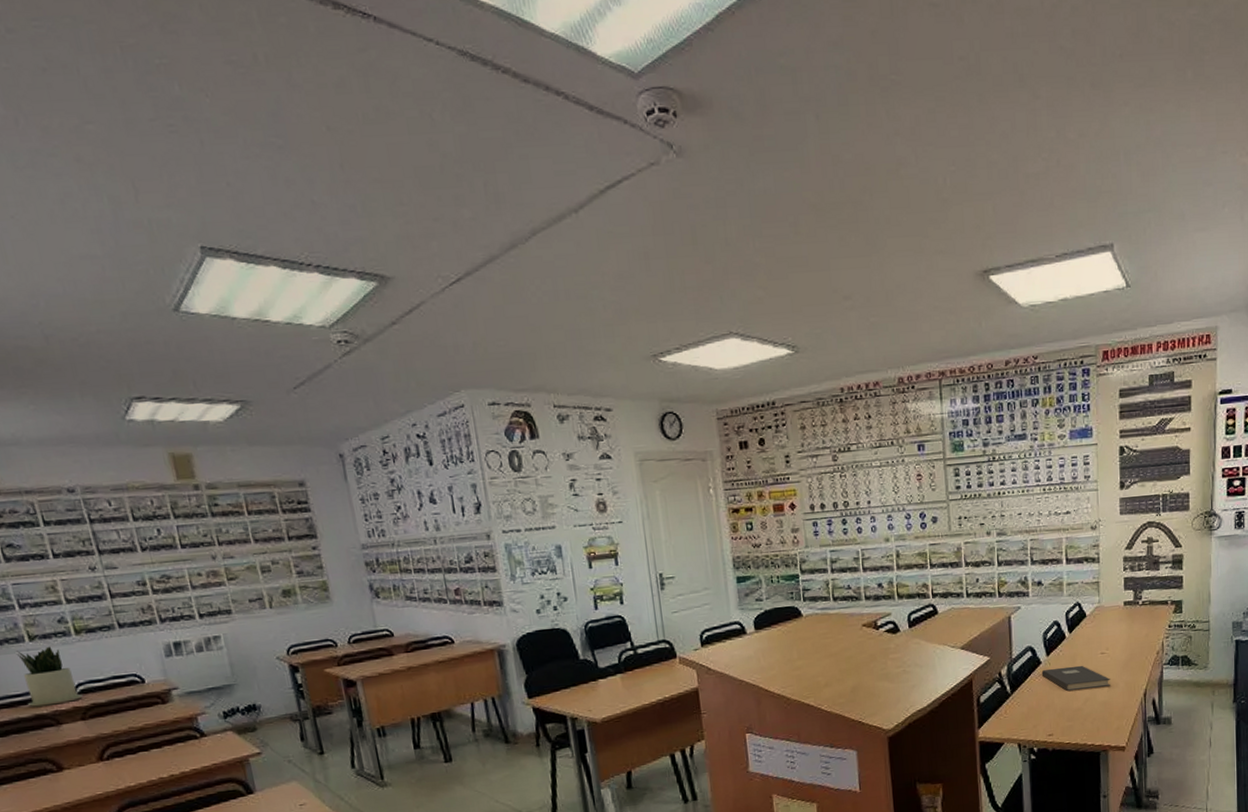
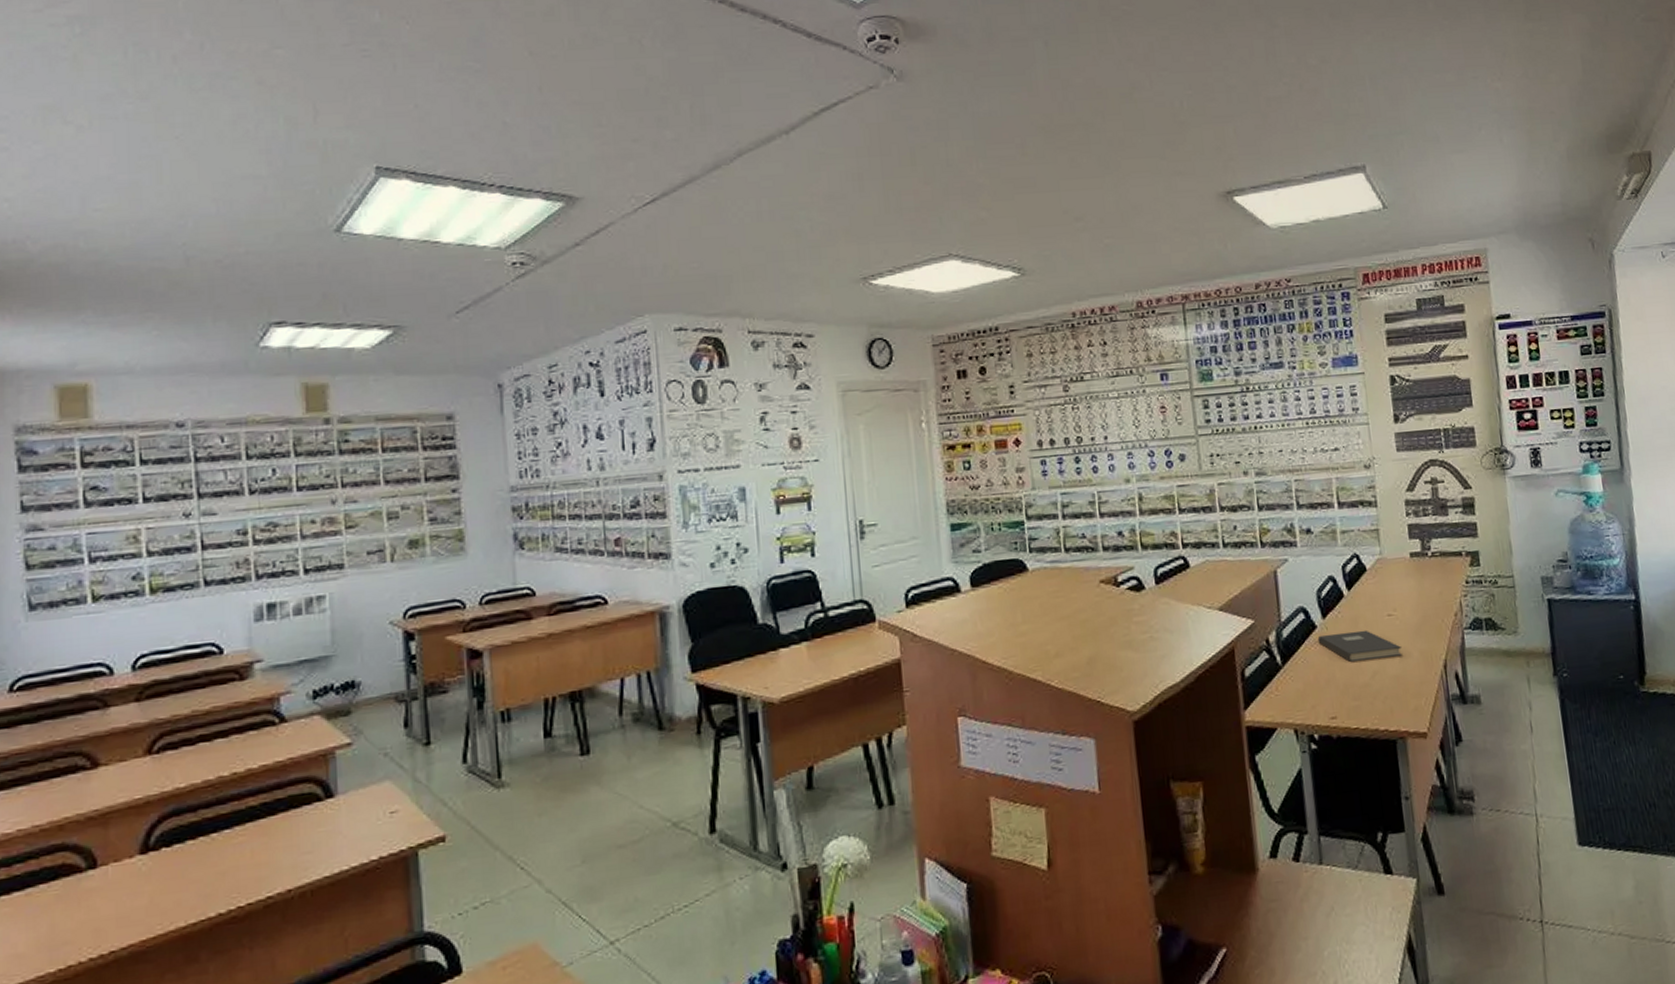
planter: present [16,646,83,707] -> none [72,609,143,685]

